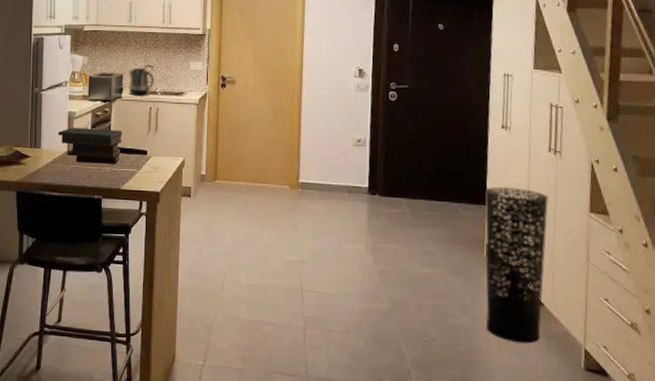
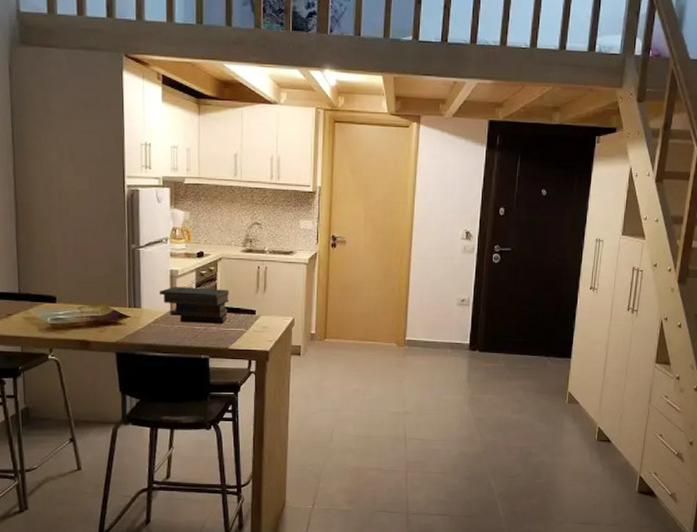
toaster: present [88,72,124,103] -> none [190,228,230,262]
kettle: present [129,67,155,96] -> none [235,224,263,255]
umbrella stand: present [485,187,548,343] -> none [563,342,623,474]

